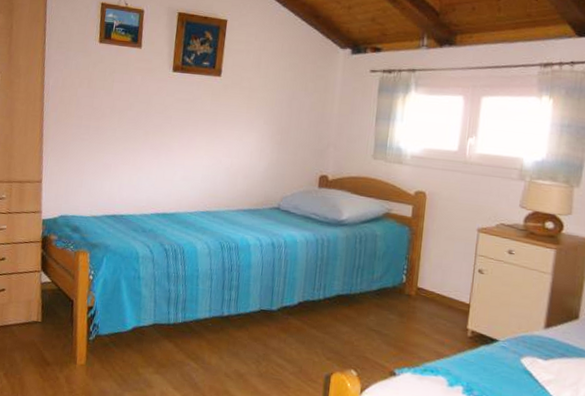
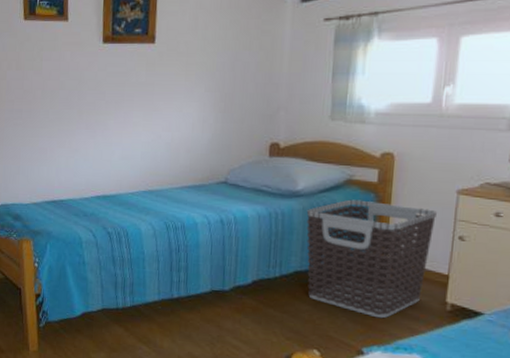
clothes hamper: none [348,231,461,342] -> present [306,199,437,319]

